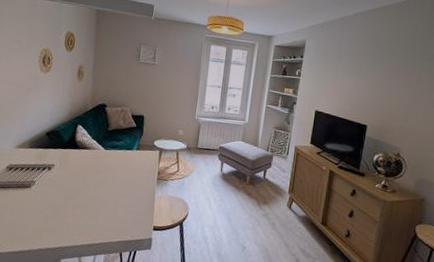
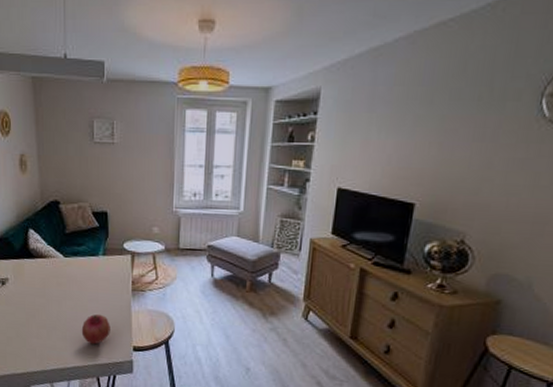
fruit: none [111,197,137,224] -> present [81,314,110,345]

